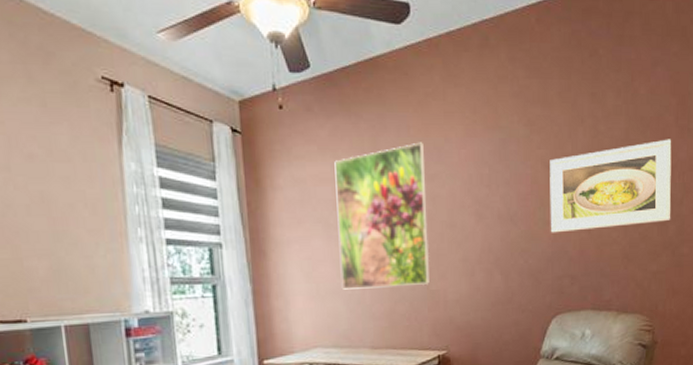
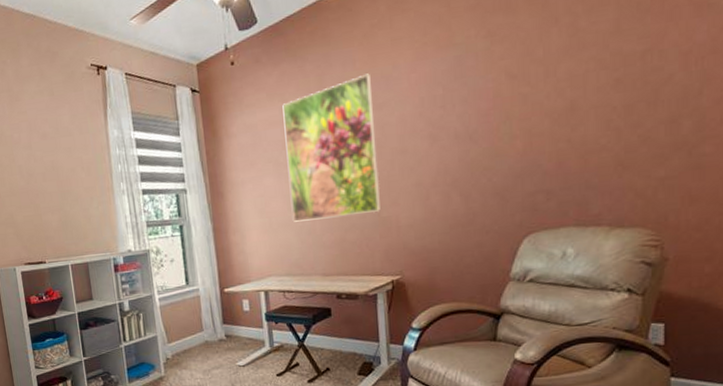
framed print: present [550,139,672,233] -> none [516,20,685,147]

